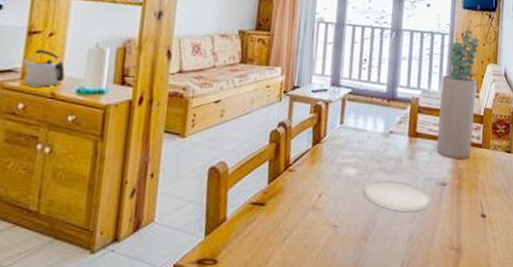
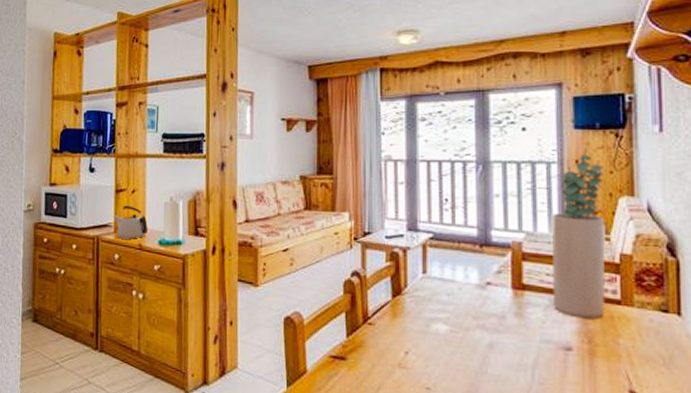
plate: present [362,180,432,213] -> none [458,339,553,381]

